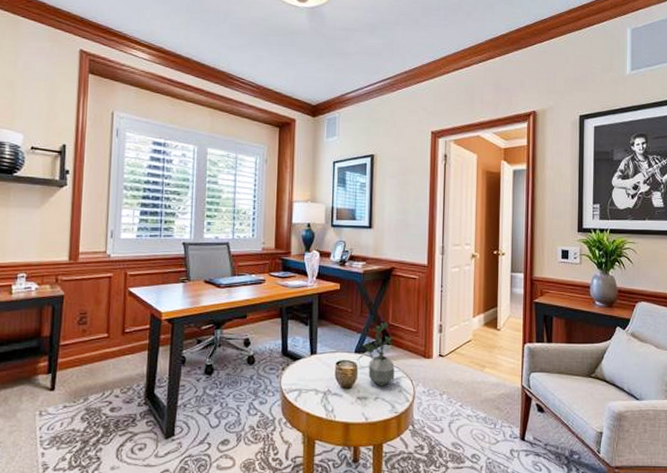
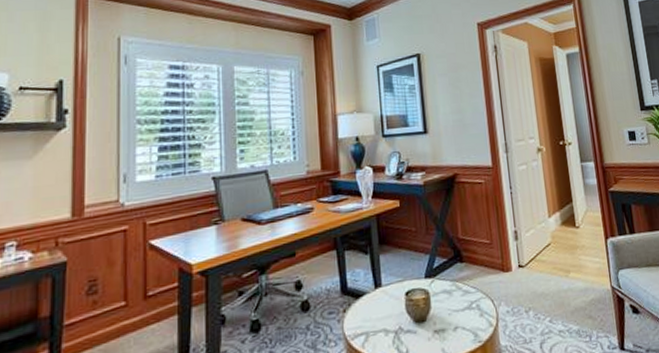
potted plant: present [363,322,395,386] -> none [433,236,473,313]

